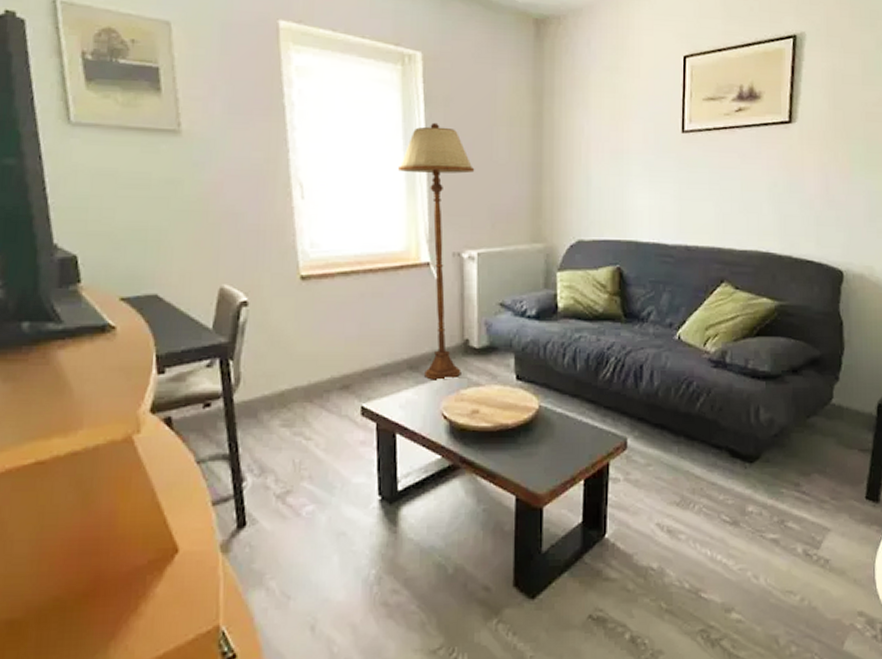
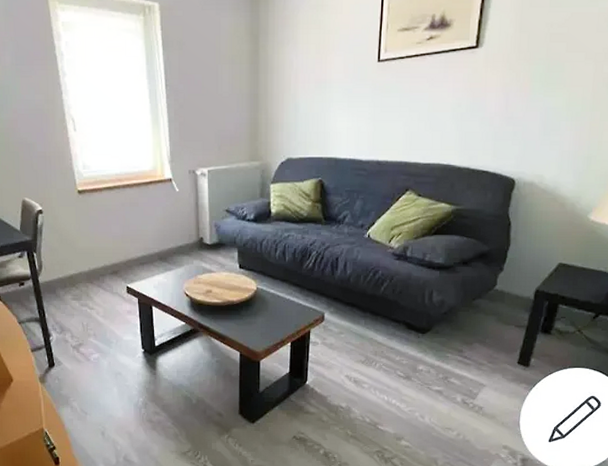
floor lamp: present [398,122,475,380] -> none [145,64,204,268]

